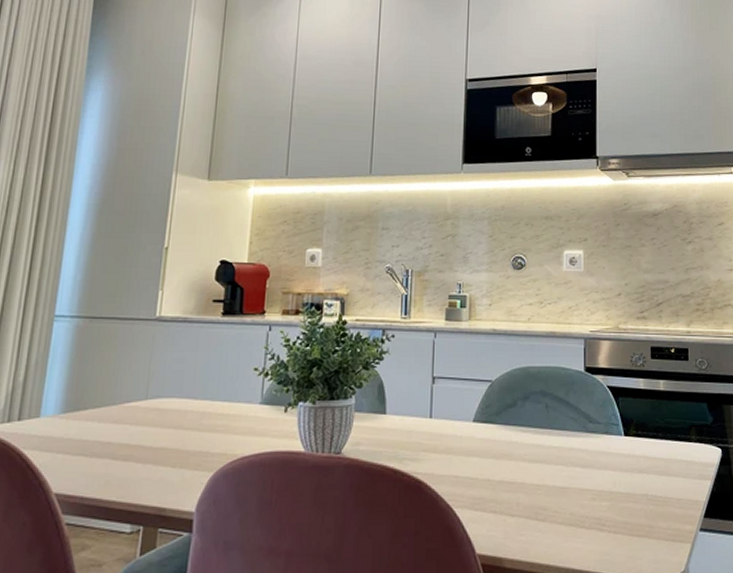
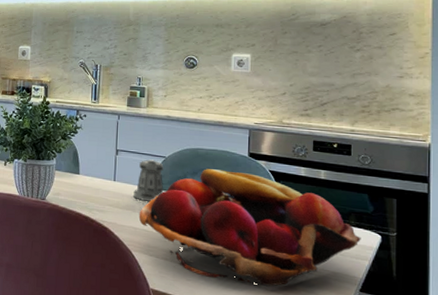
pepper shaker: none [454,386,491,440] -> present [133,159,164,202]
fruit basket: none [461,391,703,528] -> present [138,169,361,286]

